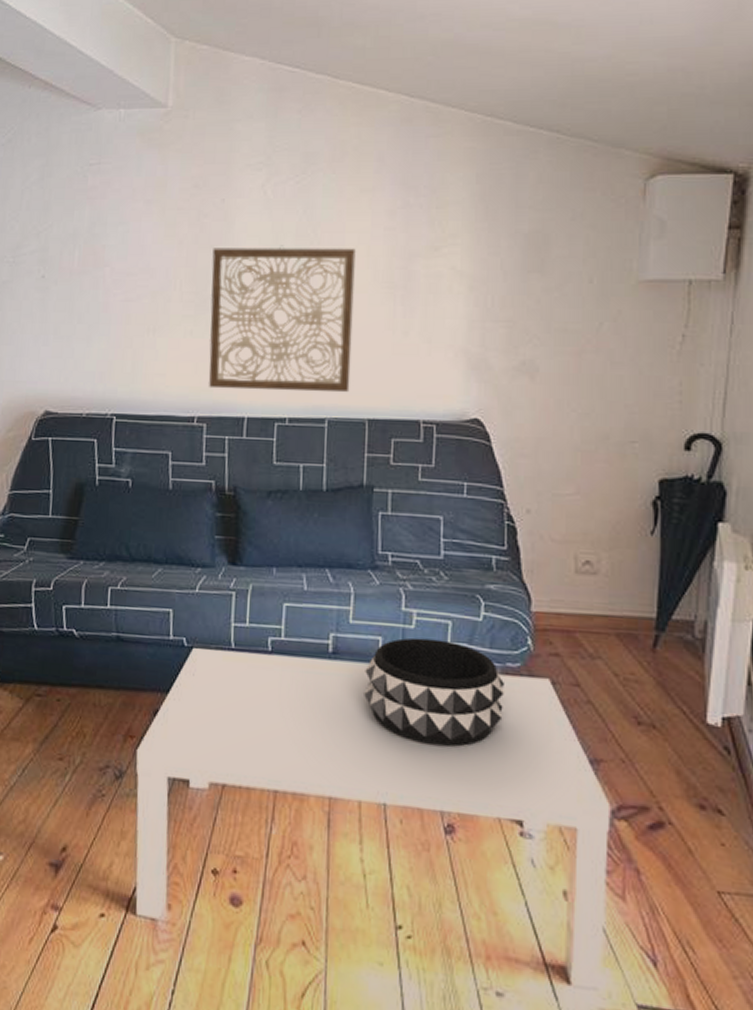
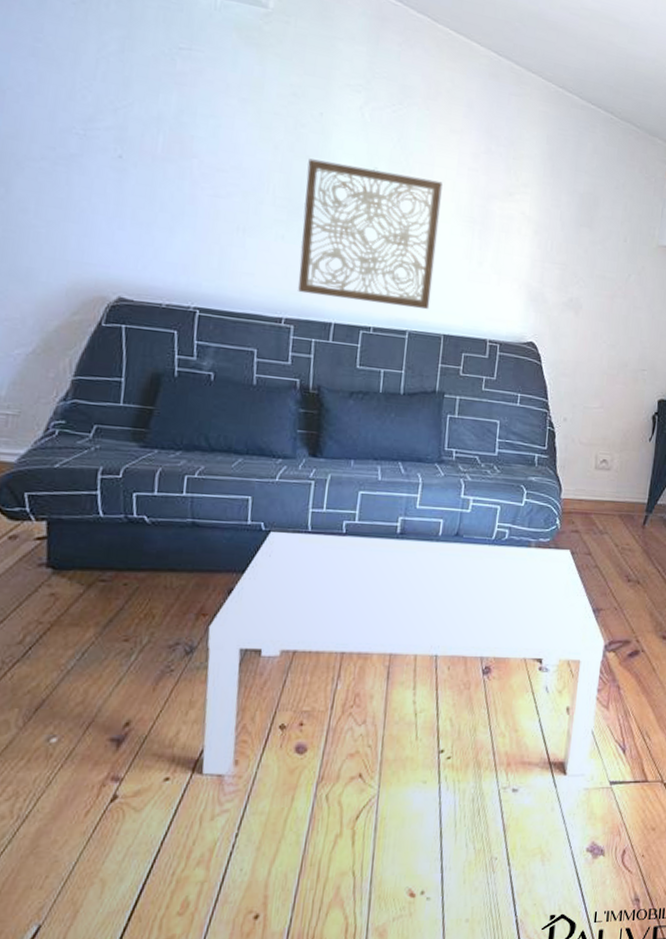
decorative bowl: present [364,637,506,747] -> none [425,519,538,606]

